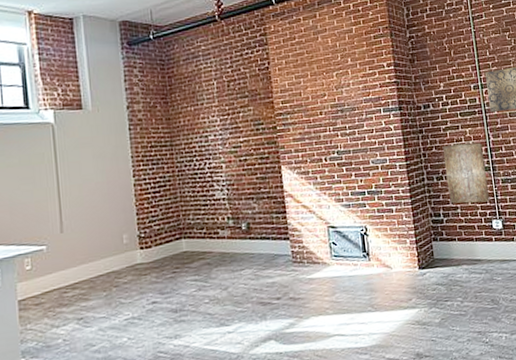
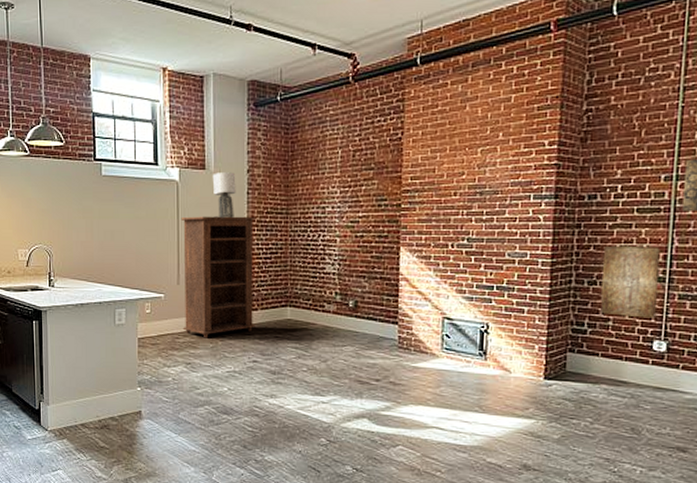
bookshelf: none [59,151,151,287] -> present [181,216,256,338]
lamp: none [90,110,118,157] -> present [212,172,236,218]

